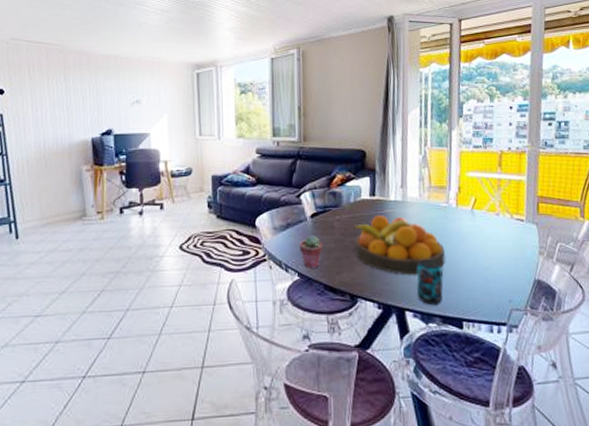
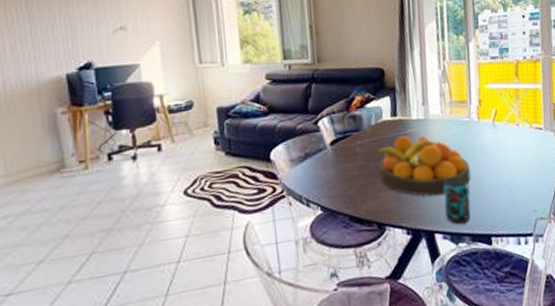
potted succulent: present [299,234,324,268] -> none [320,163,347,200]

